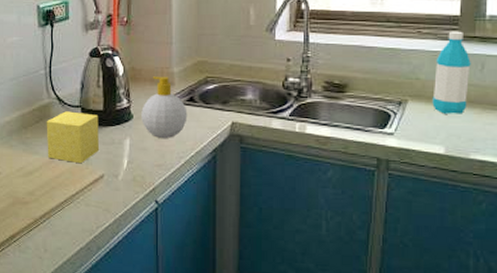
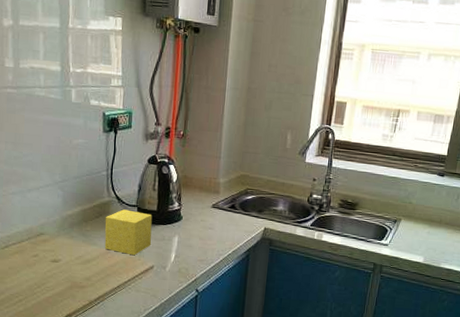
soap bottle: present [141,76,188,138] -> none [189,185,229,238]
water bottle: present [432,31,471,114] -> none [419,167,450,233]

